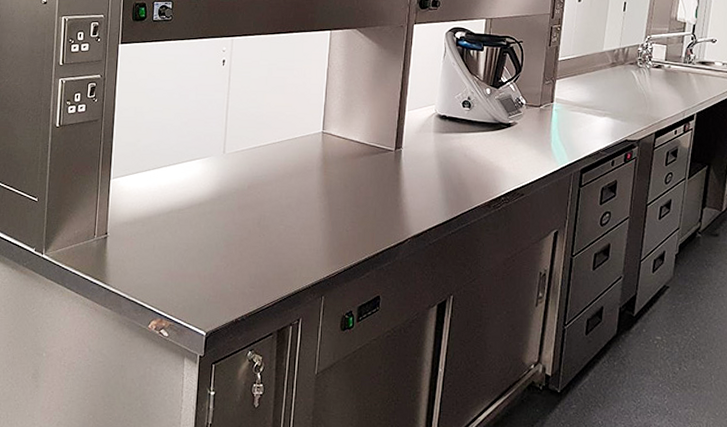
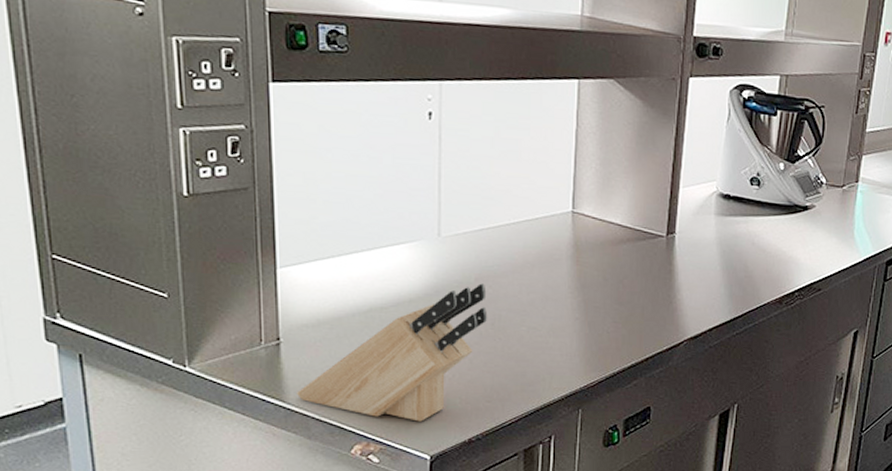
knife block: none [114,190,256,303] -> present [296,283,487,422]

